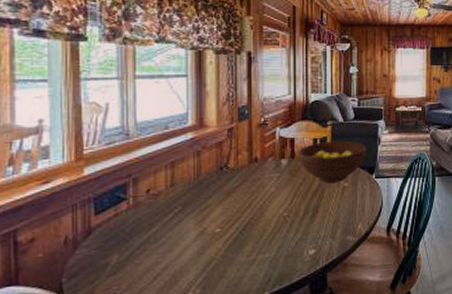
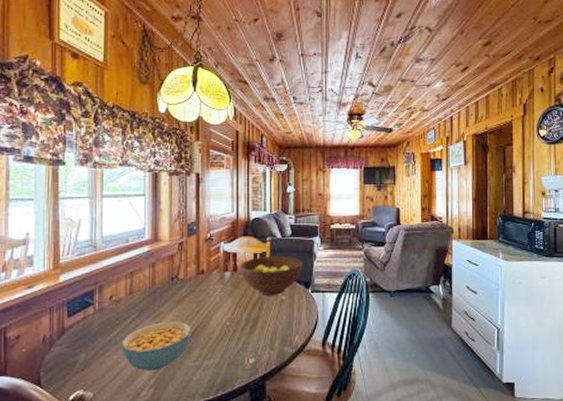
cereal bowl: none [162,213,245,270] -> present [121,321,192,371]

